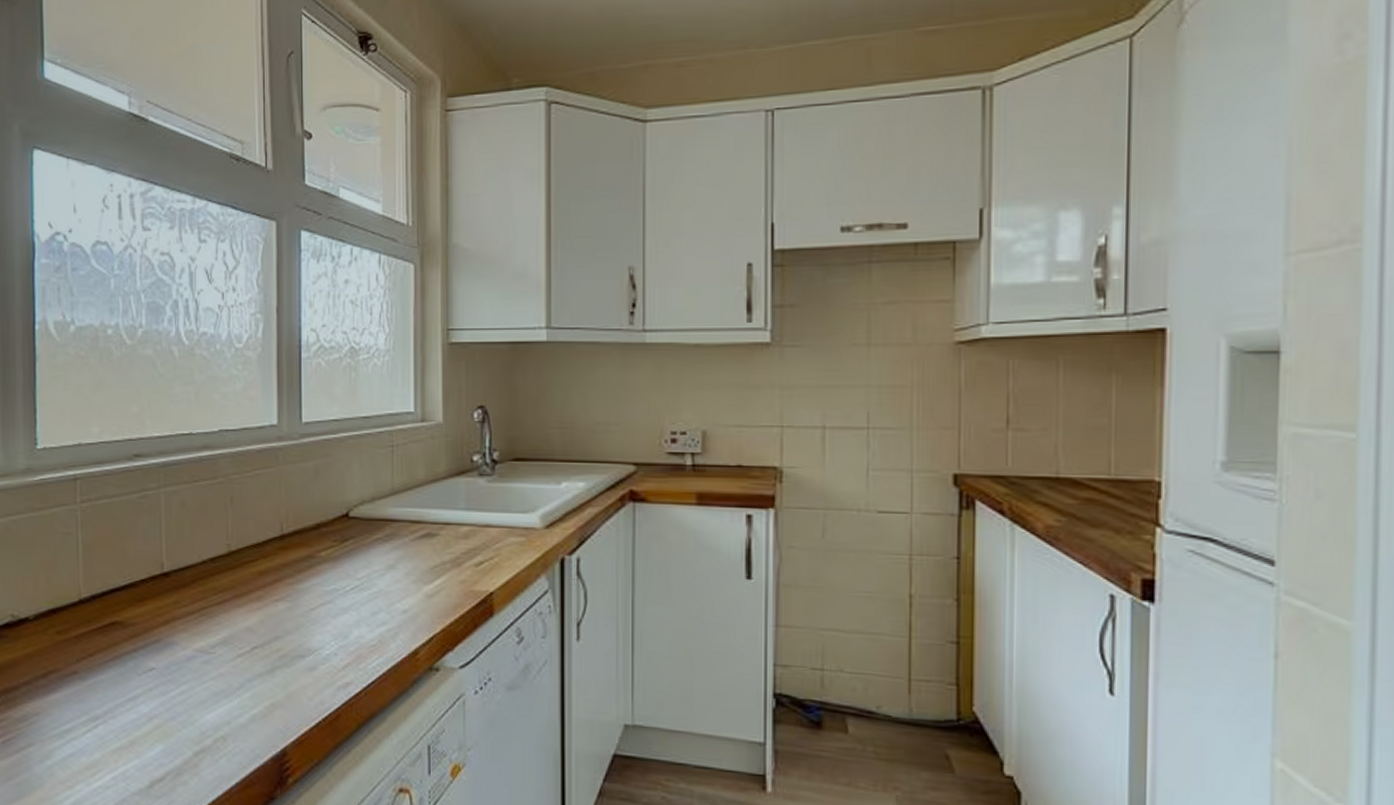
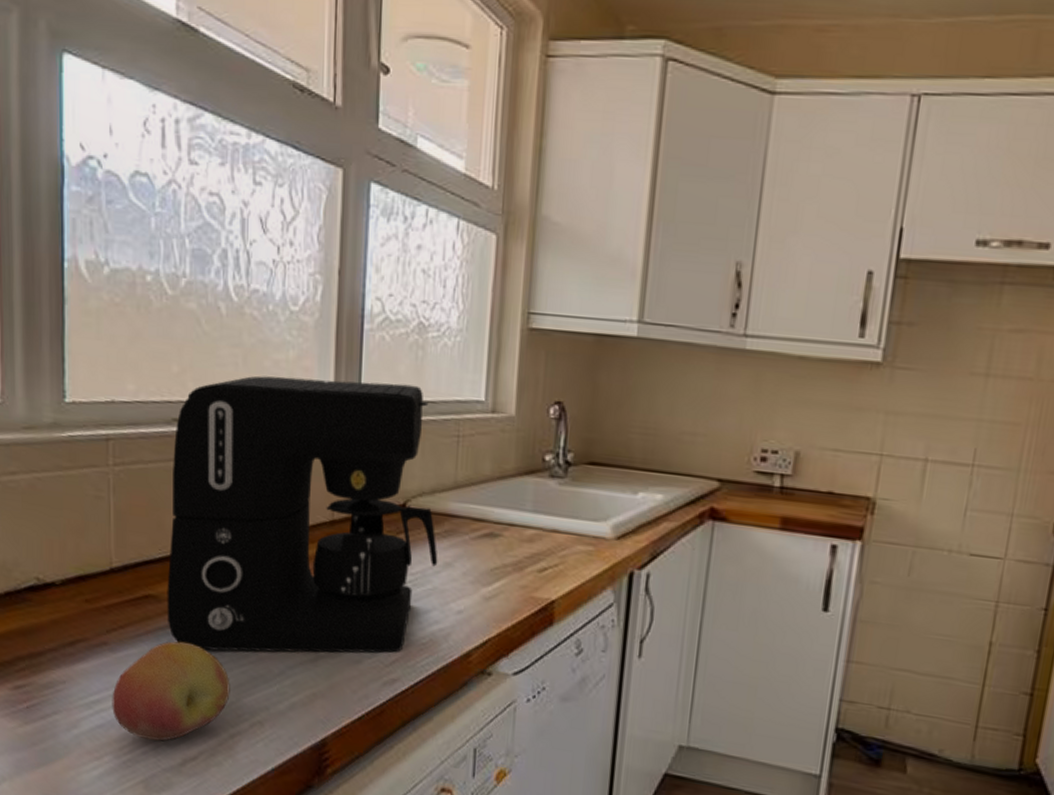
fruit: none [82,664,194,765] -> present [112,641,230,741]
coffee maker: none [132,403,382,671] -> present [167,375,438,653]

